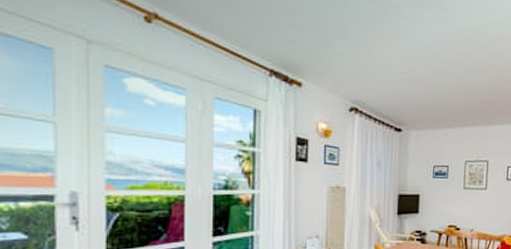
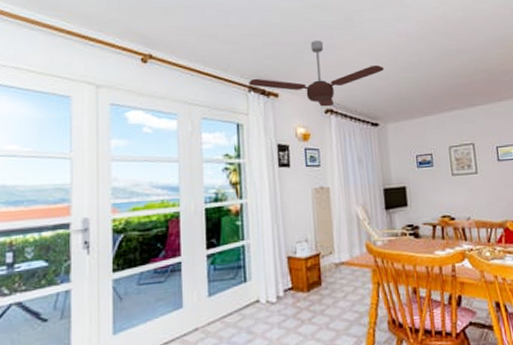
ceiling fan: none [271,30,414,105] -> present [249,41,384,107]

